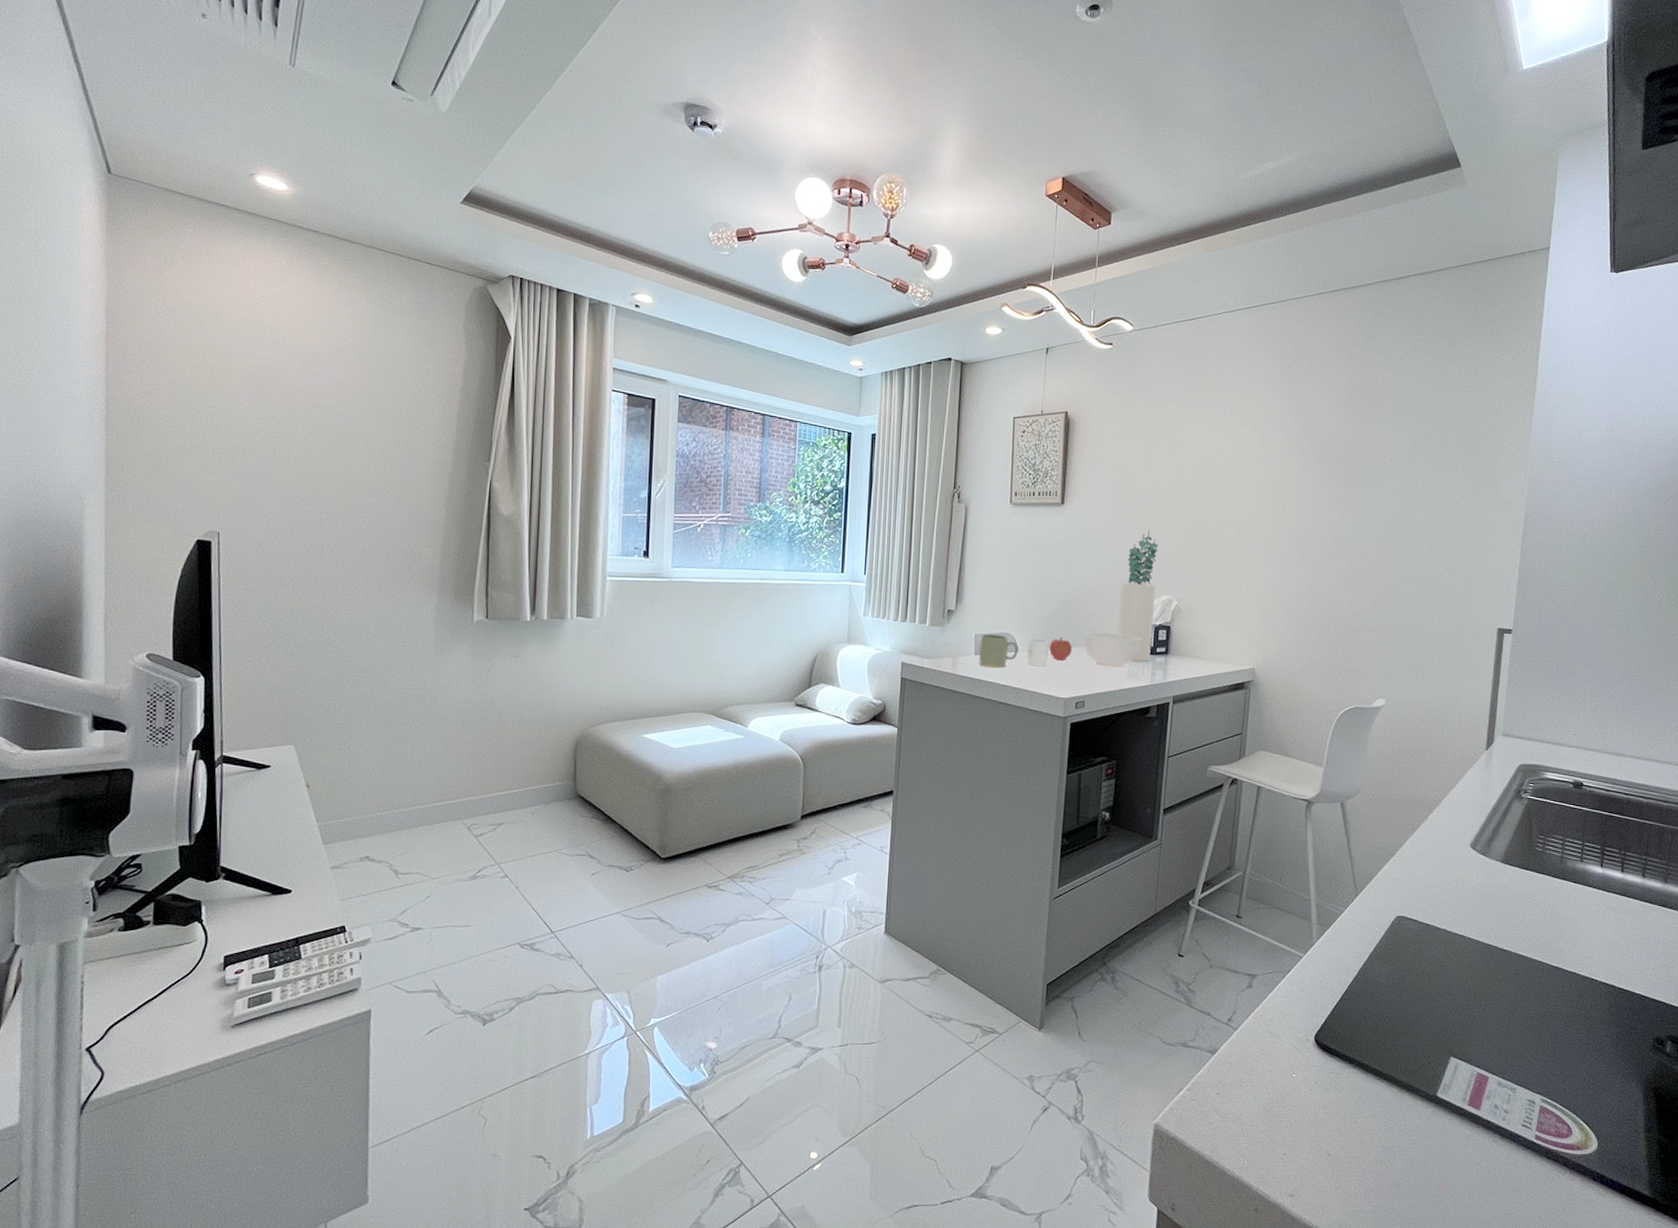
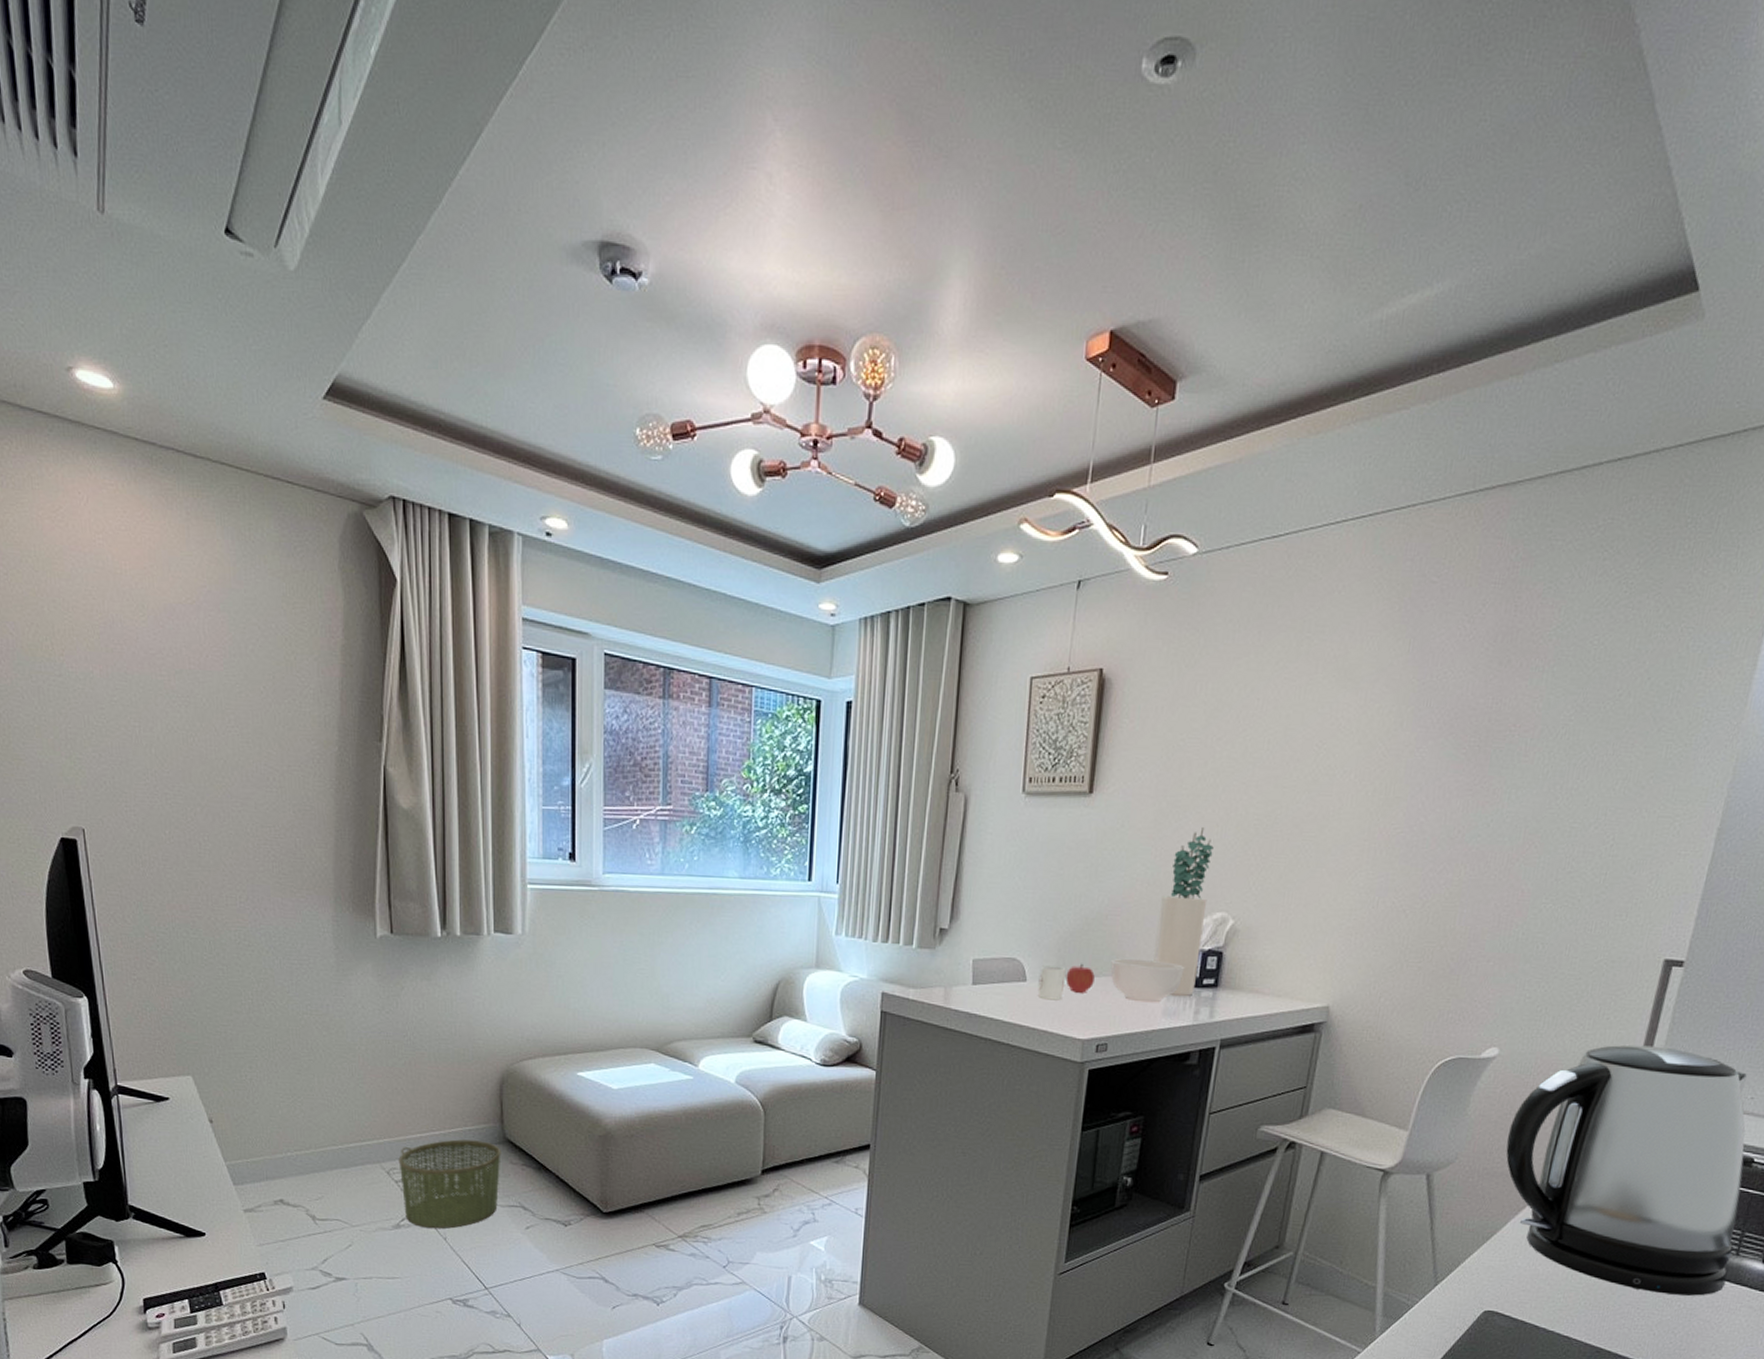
basket: none [479,796,573,879] -> present [398,1139,501,1229]
mug: present [978,634,1018,668] -> none [976,959,1027,1002]
kettle: none [1398,694,1577,897] -> present [1506,1044,1747,1296]

